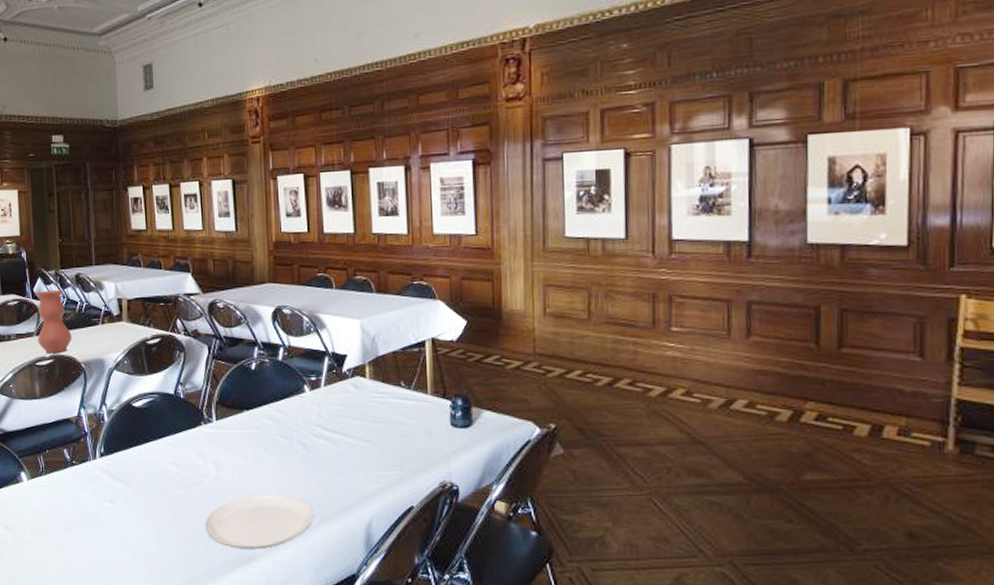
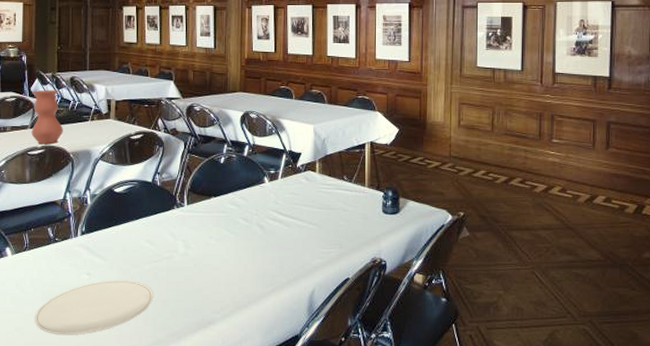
plate: none [56,508,184,572] -> present [34,280,153,336]
plate: present [204,494,315,549] -> none [171,267,267,315]

